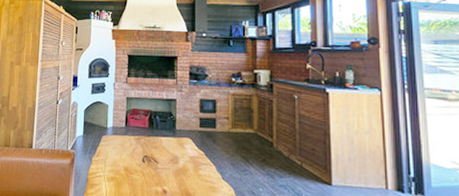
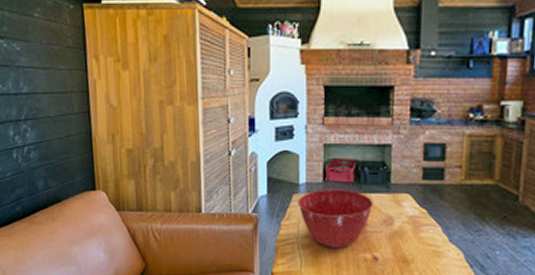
mixing bowl: none [105,132,163,182] -> present [297,189,373,248]

